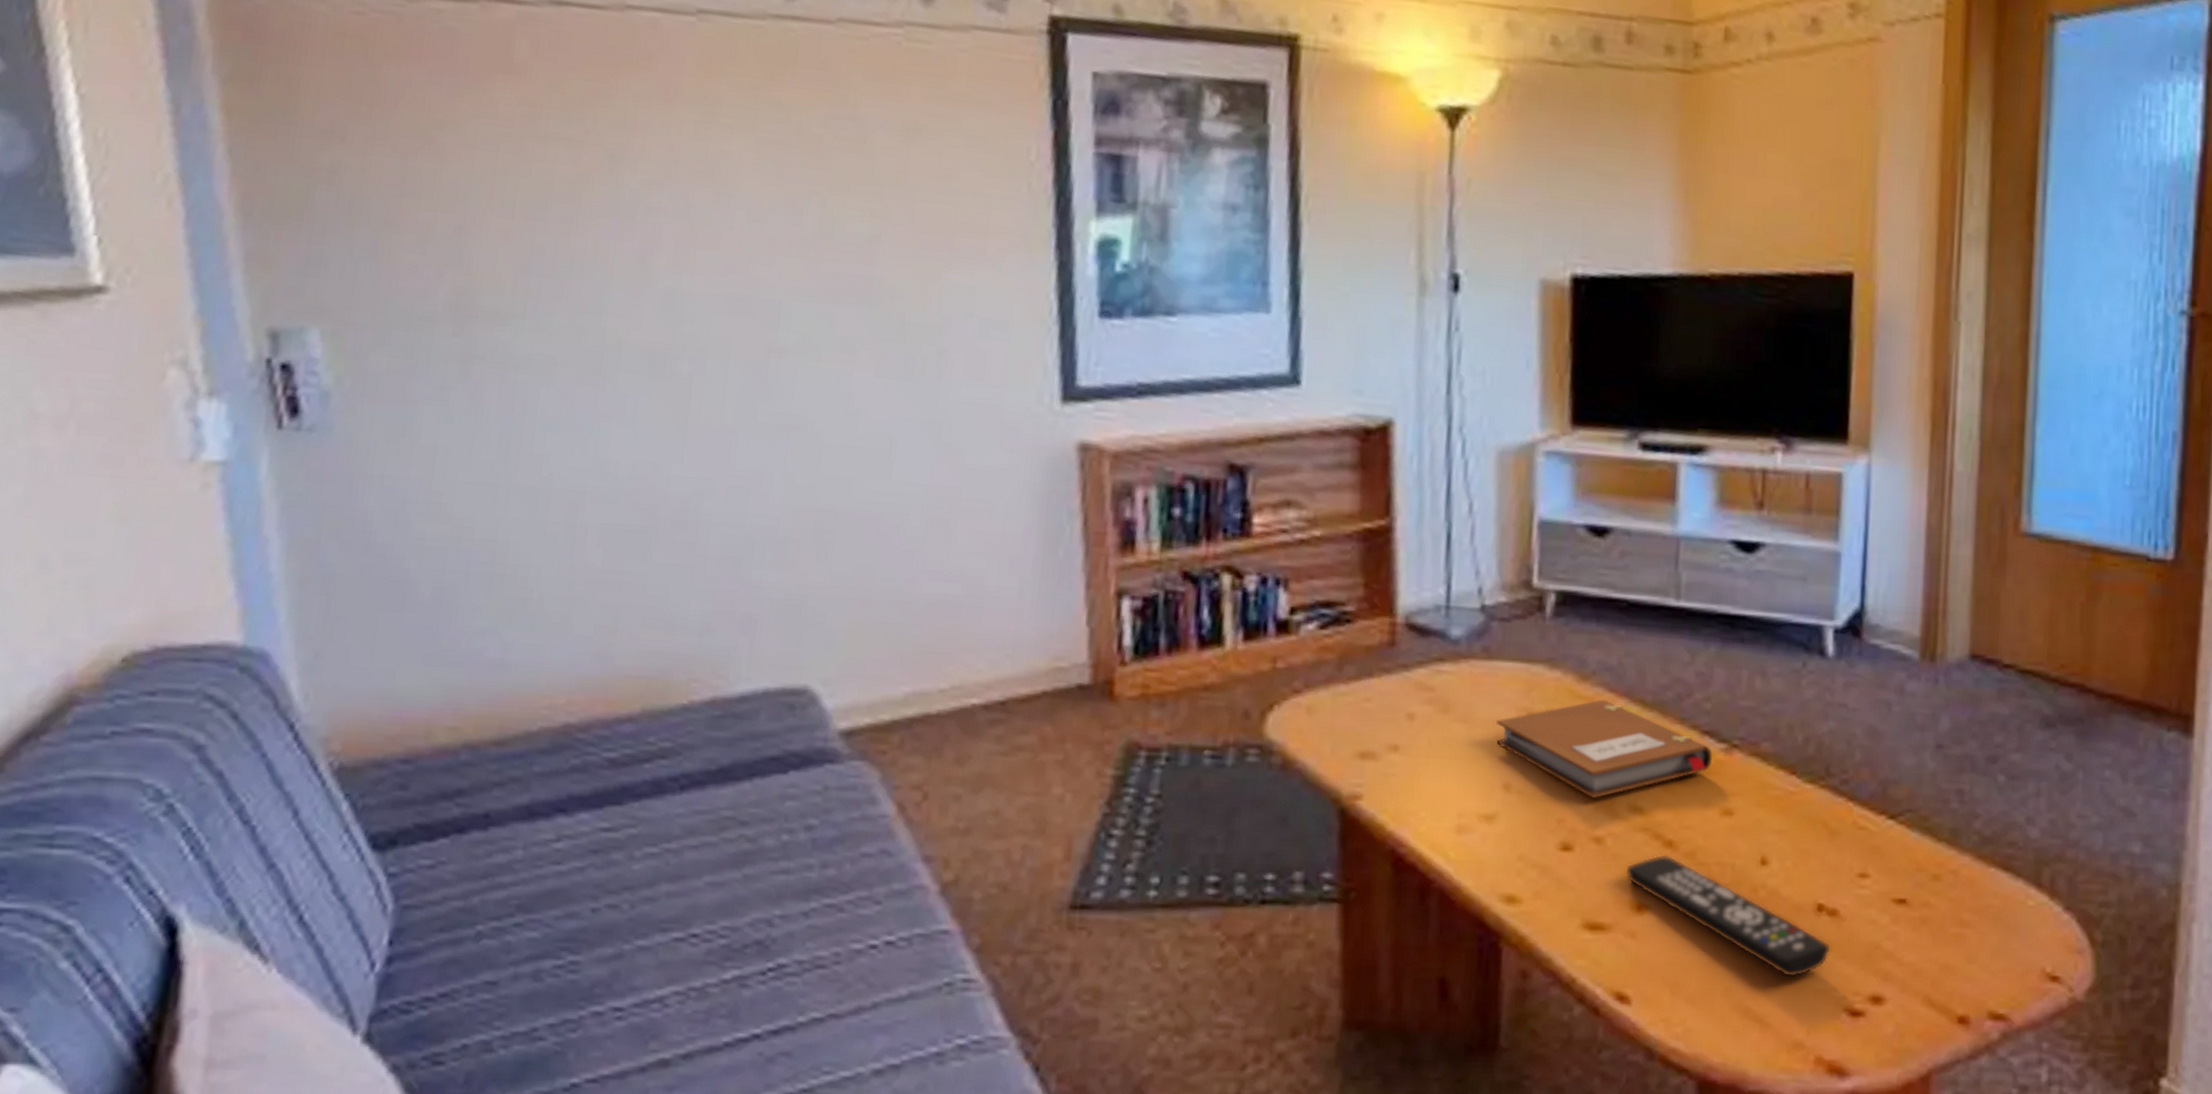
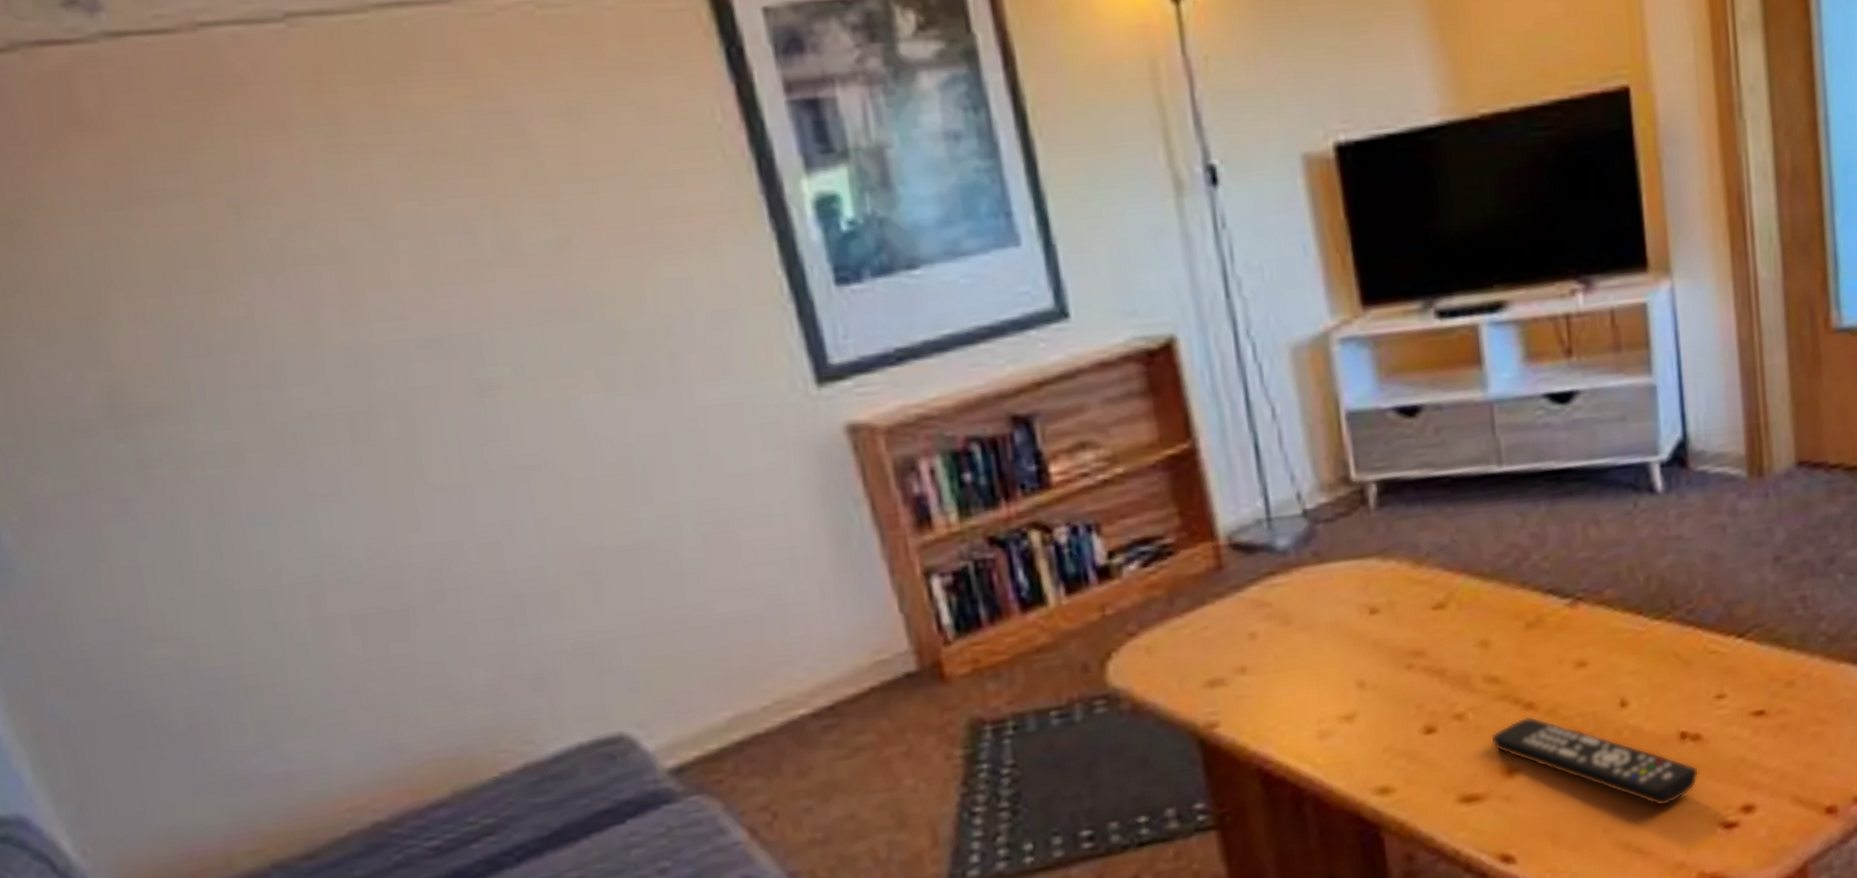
notebook: present [1496,699,1713,798] -> none [1339,579,1559,678]

